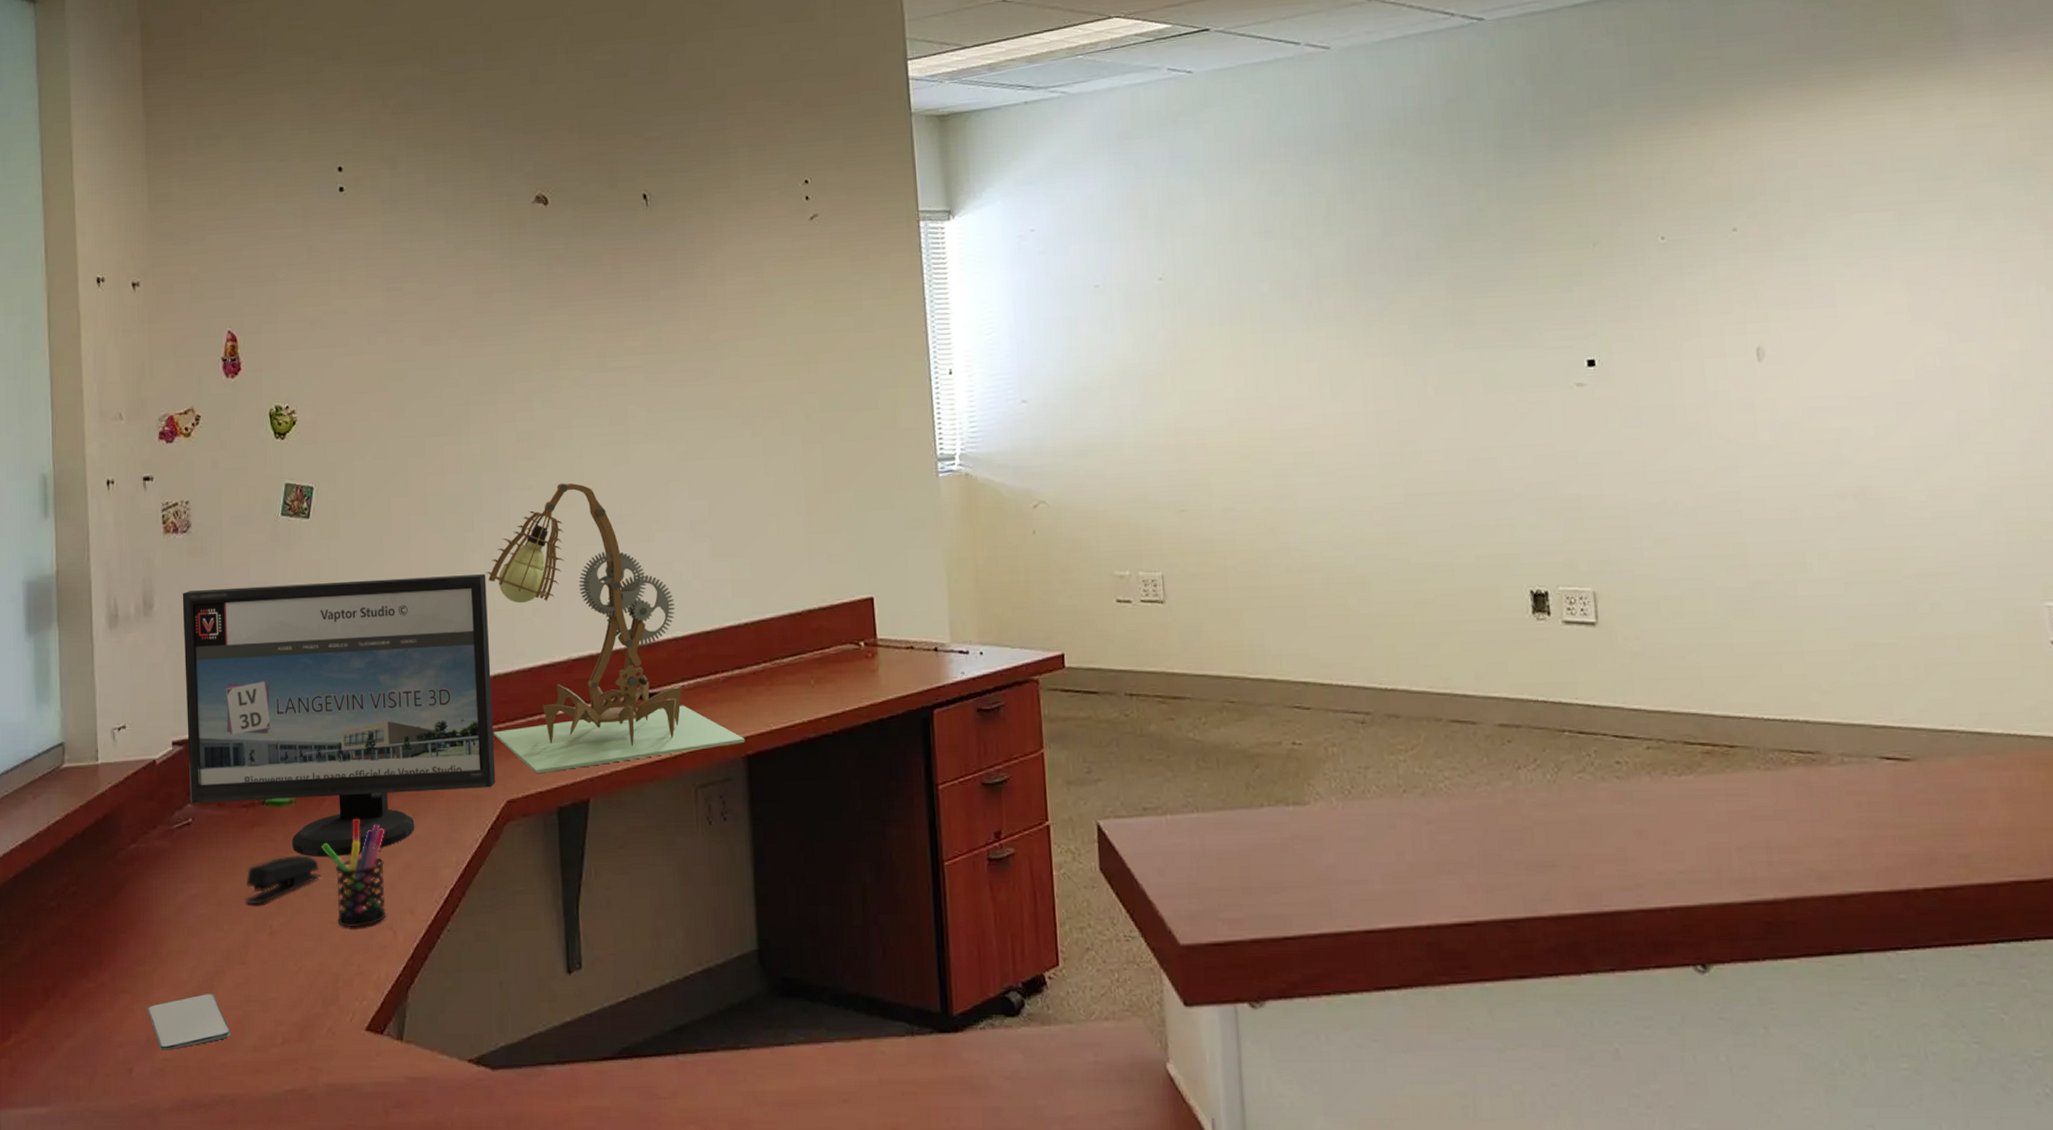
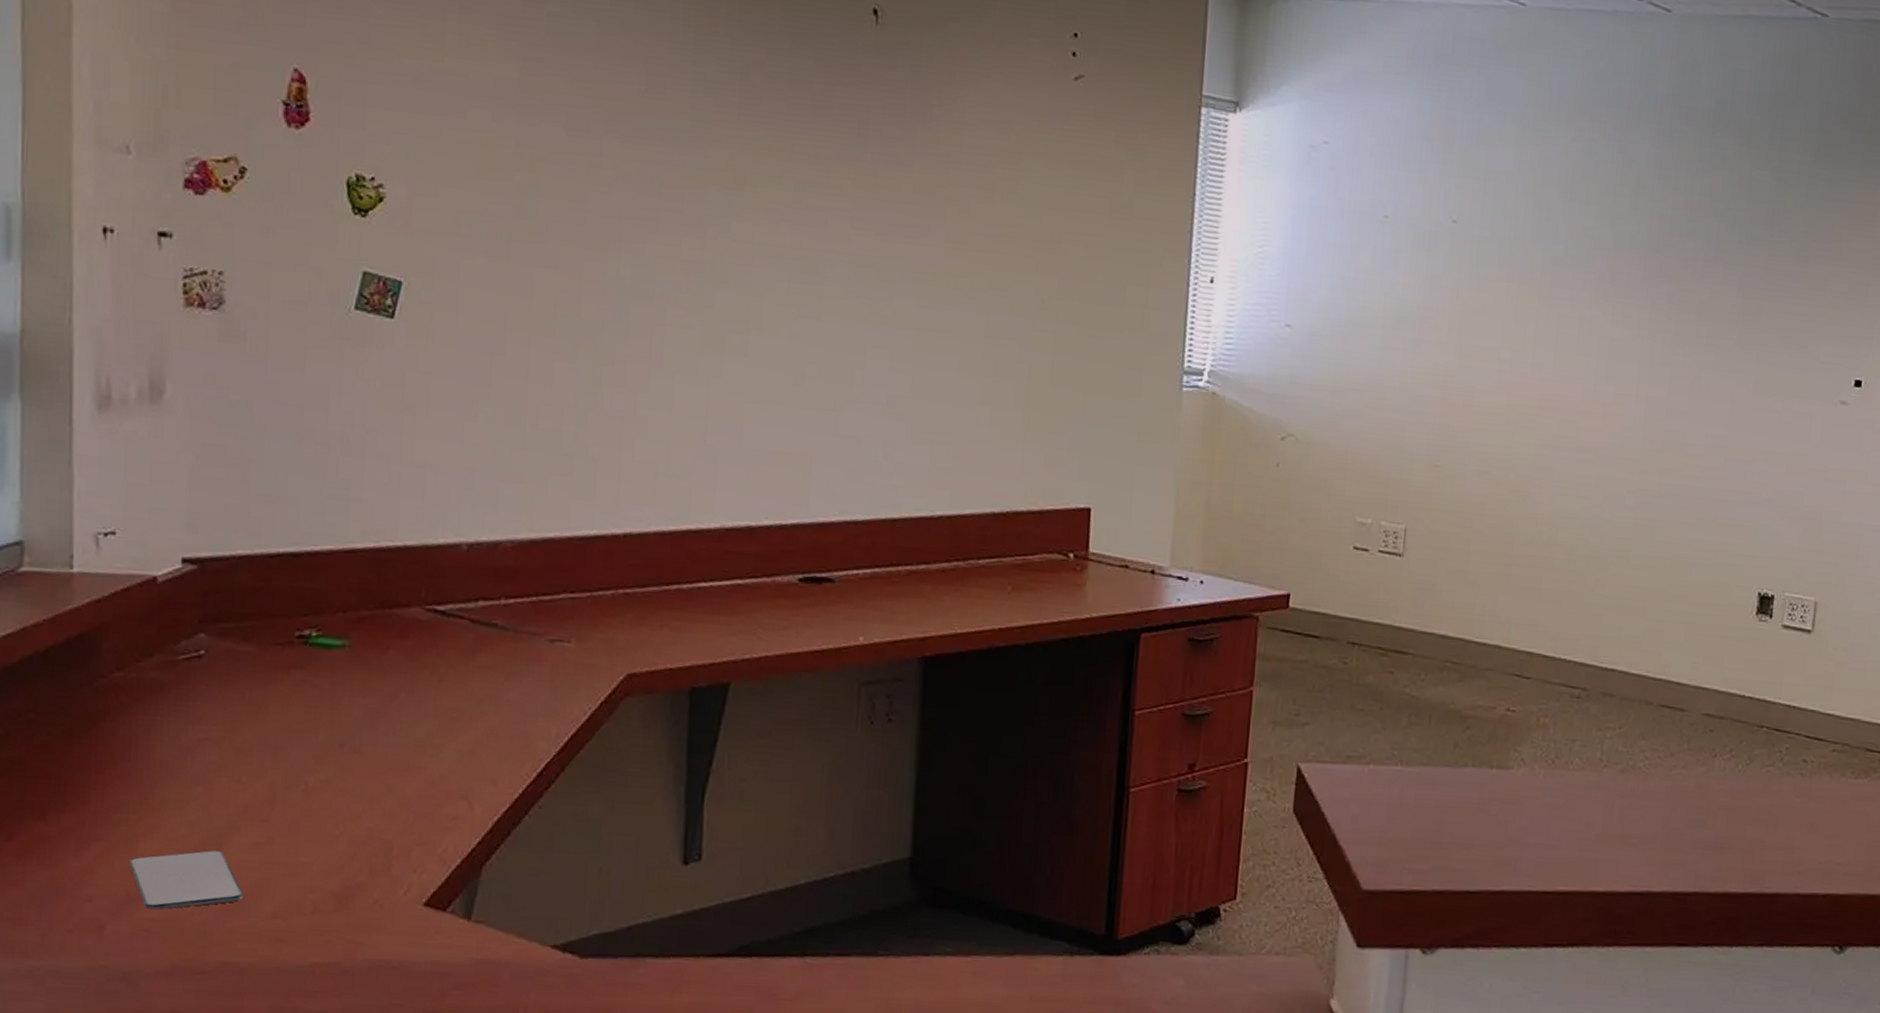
computer monitor: present [182,574,496,856] -> none [203,381,625,713]
stapler: present [245,855,320,904] -> none [273,706,377,756]
pen holder: present [322,819,387,927] -> none [382,674,468,794]
lamp: present [486,483,745,774] -> none [617,328,924,649]

